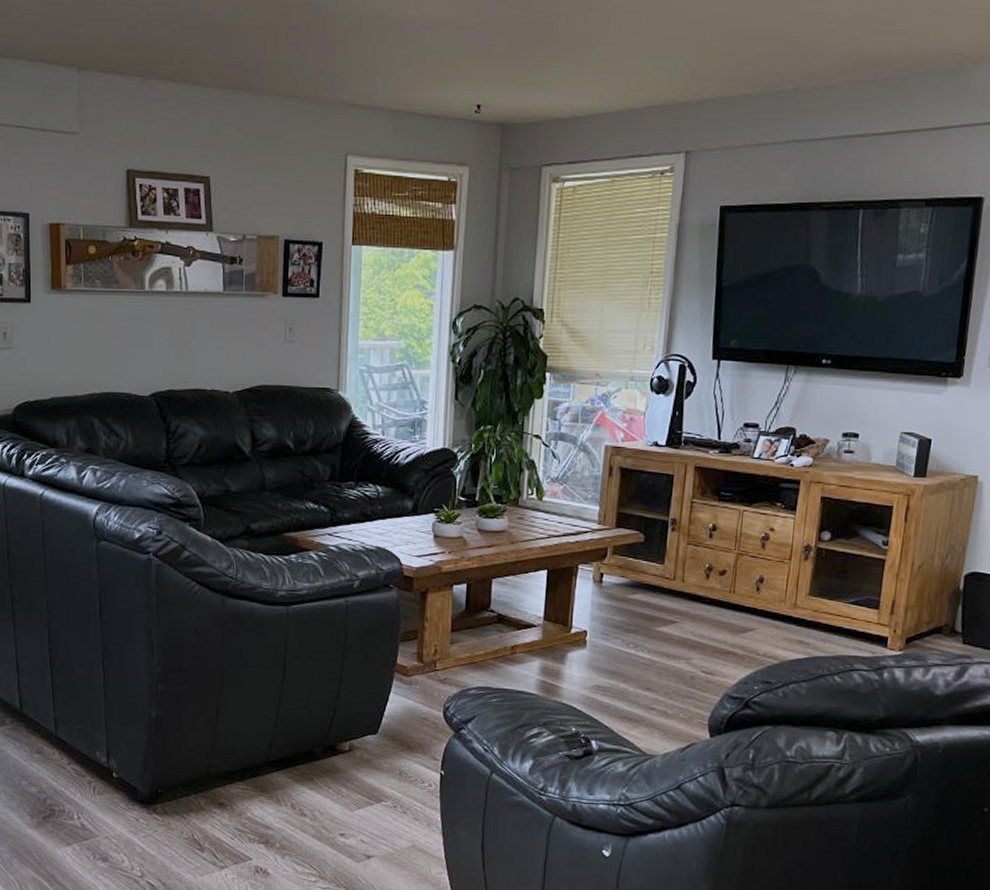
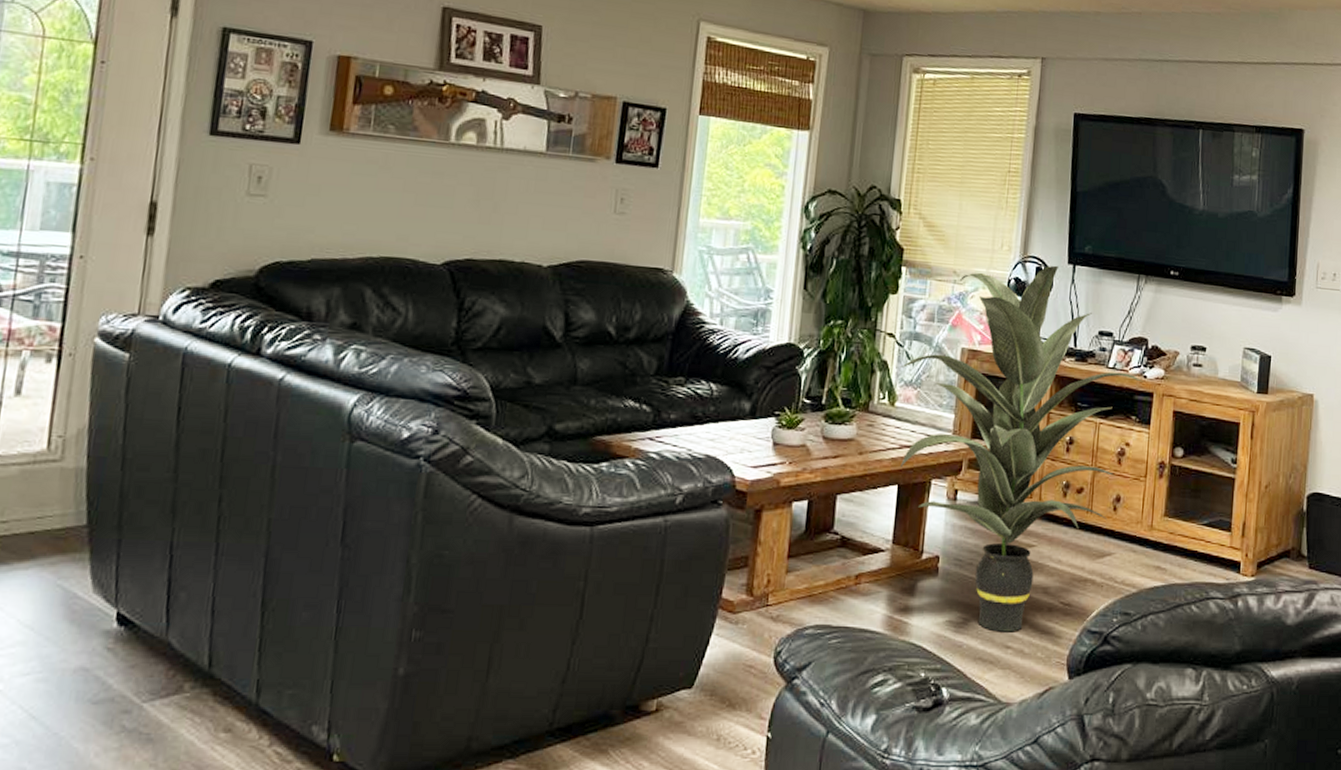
indoor plant: none [546,362,790,696] -> present [900,265,1143,632]

